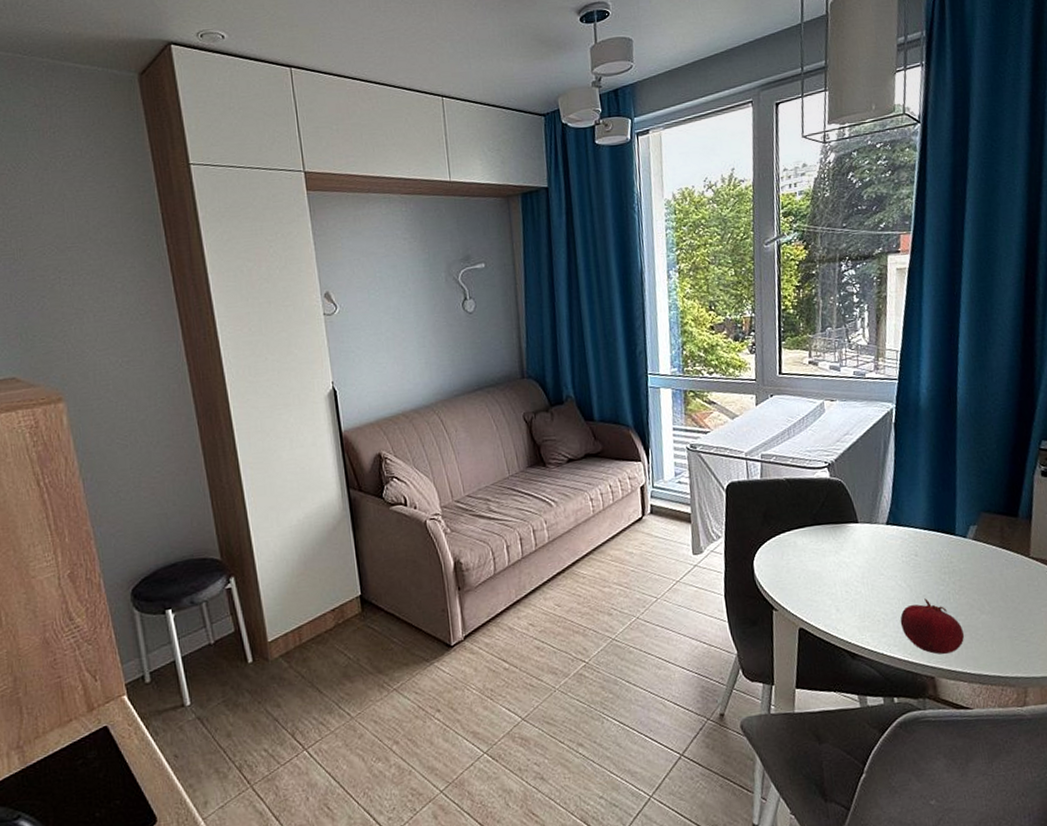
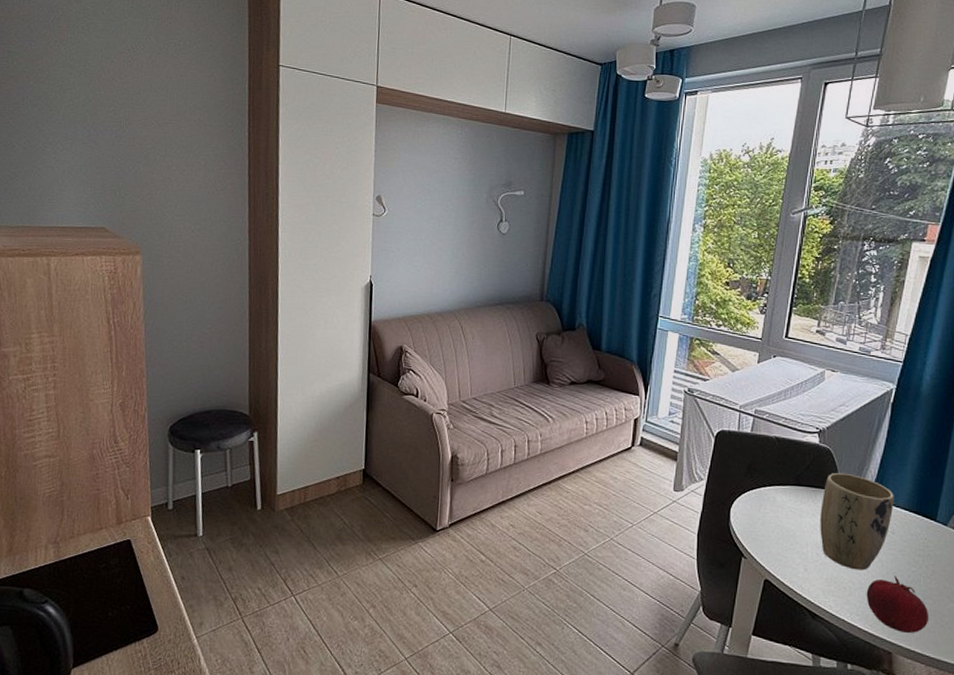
plant pot: none [842,503,913,601] -> present [820,472,894,571]

